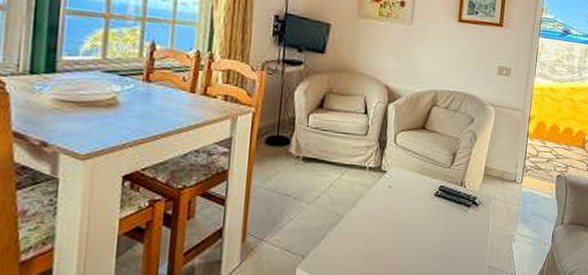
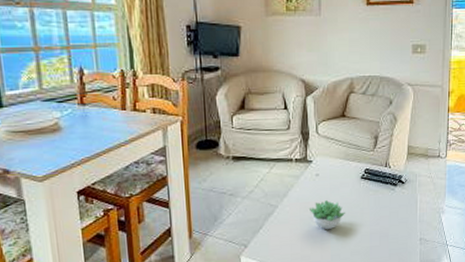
succulent plant: none [376,215,415,247] -> present [308,200,345,229]

